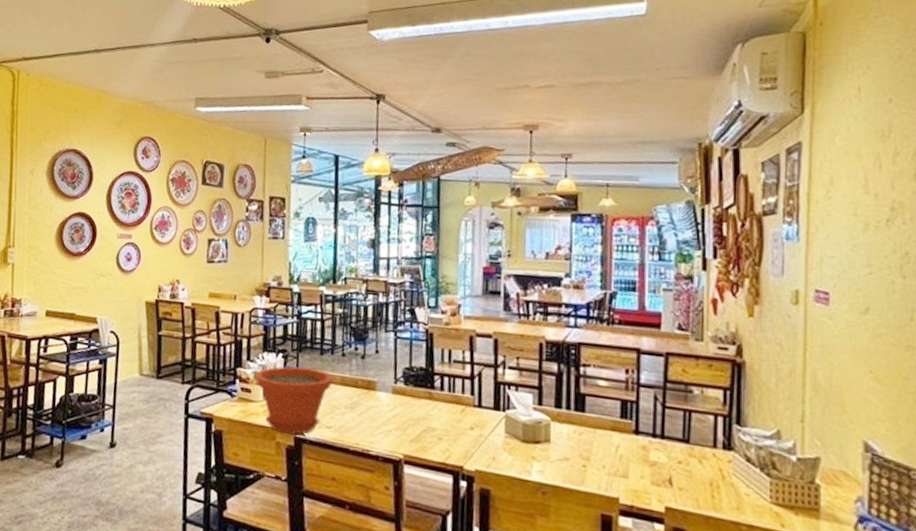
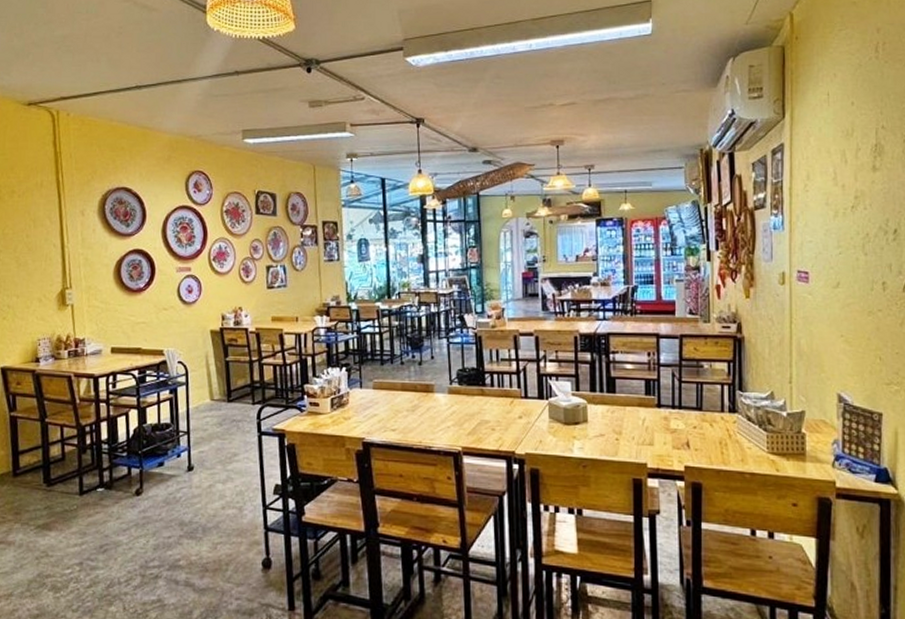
plant pot: present [254,366,333,435] -> none [321,378,394,440]

